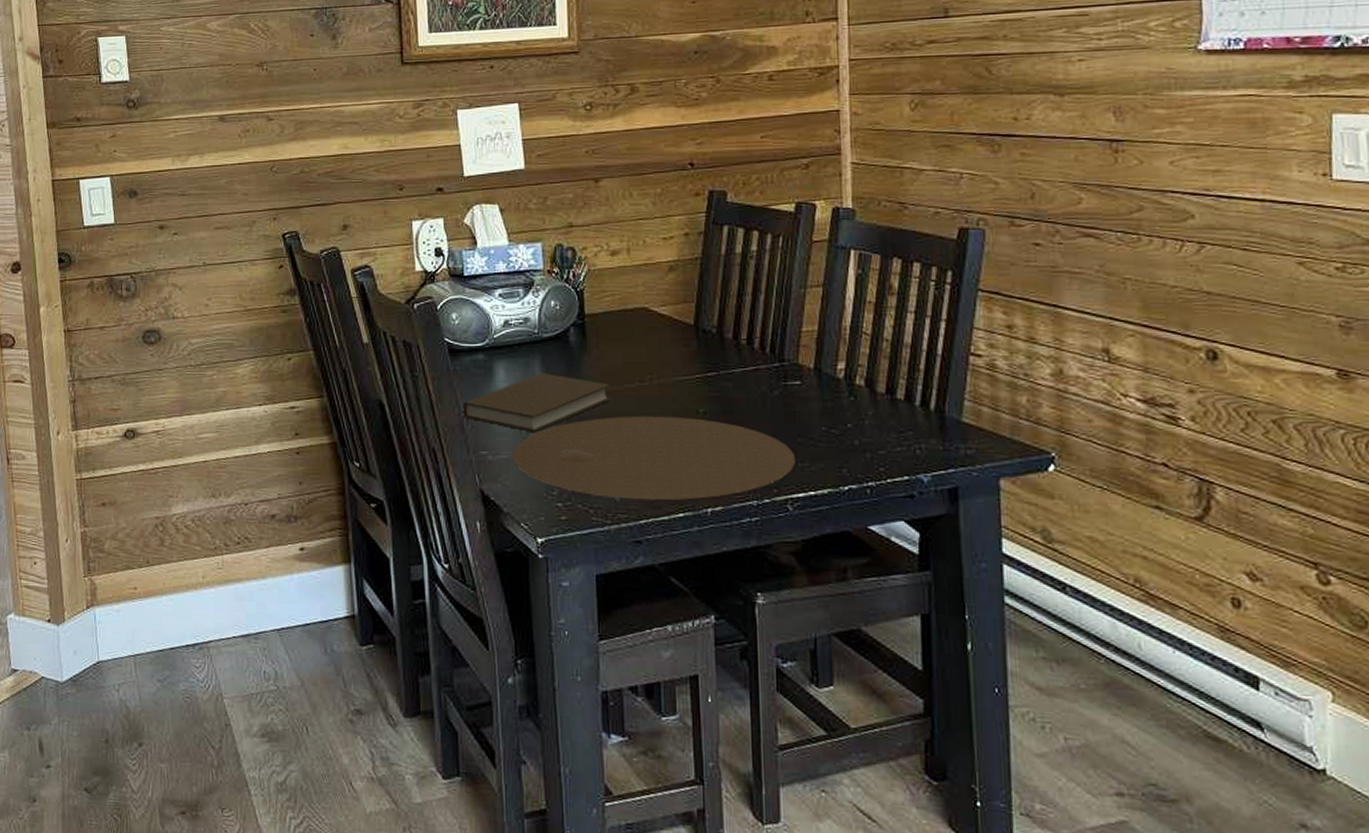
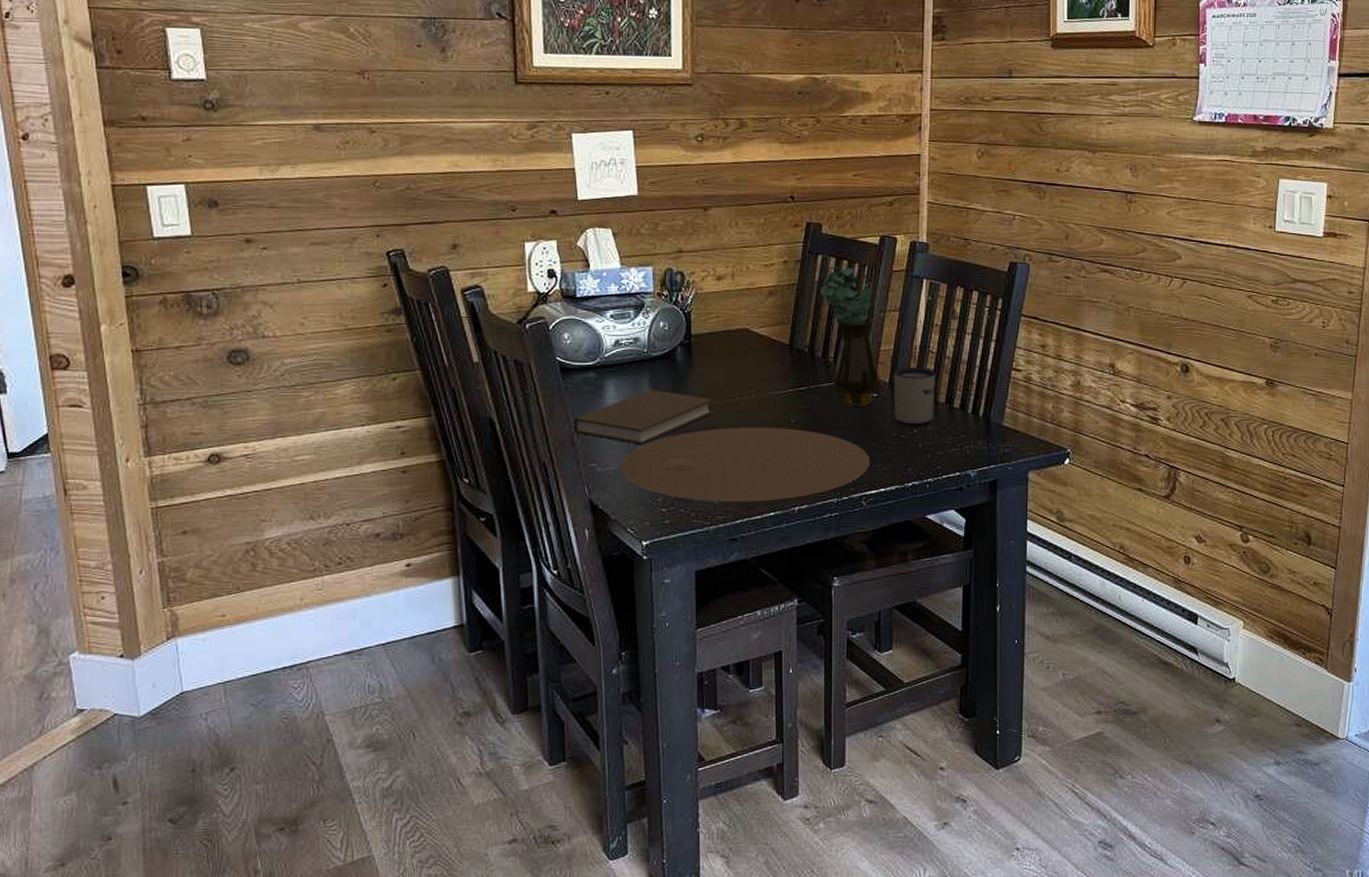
vase: none [728,233,802,396] -> present [821,262,879,407]
mug: none [819,351,873,420] -> present [893,367,936,426]

